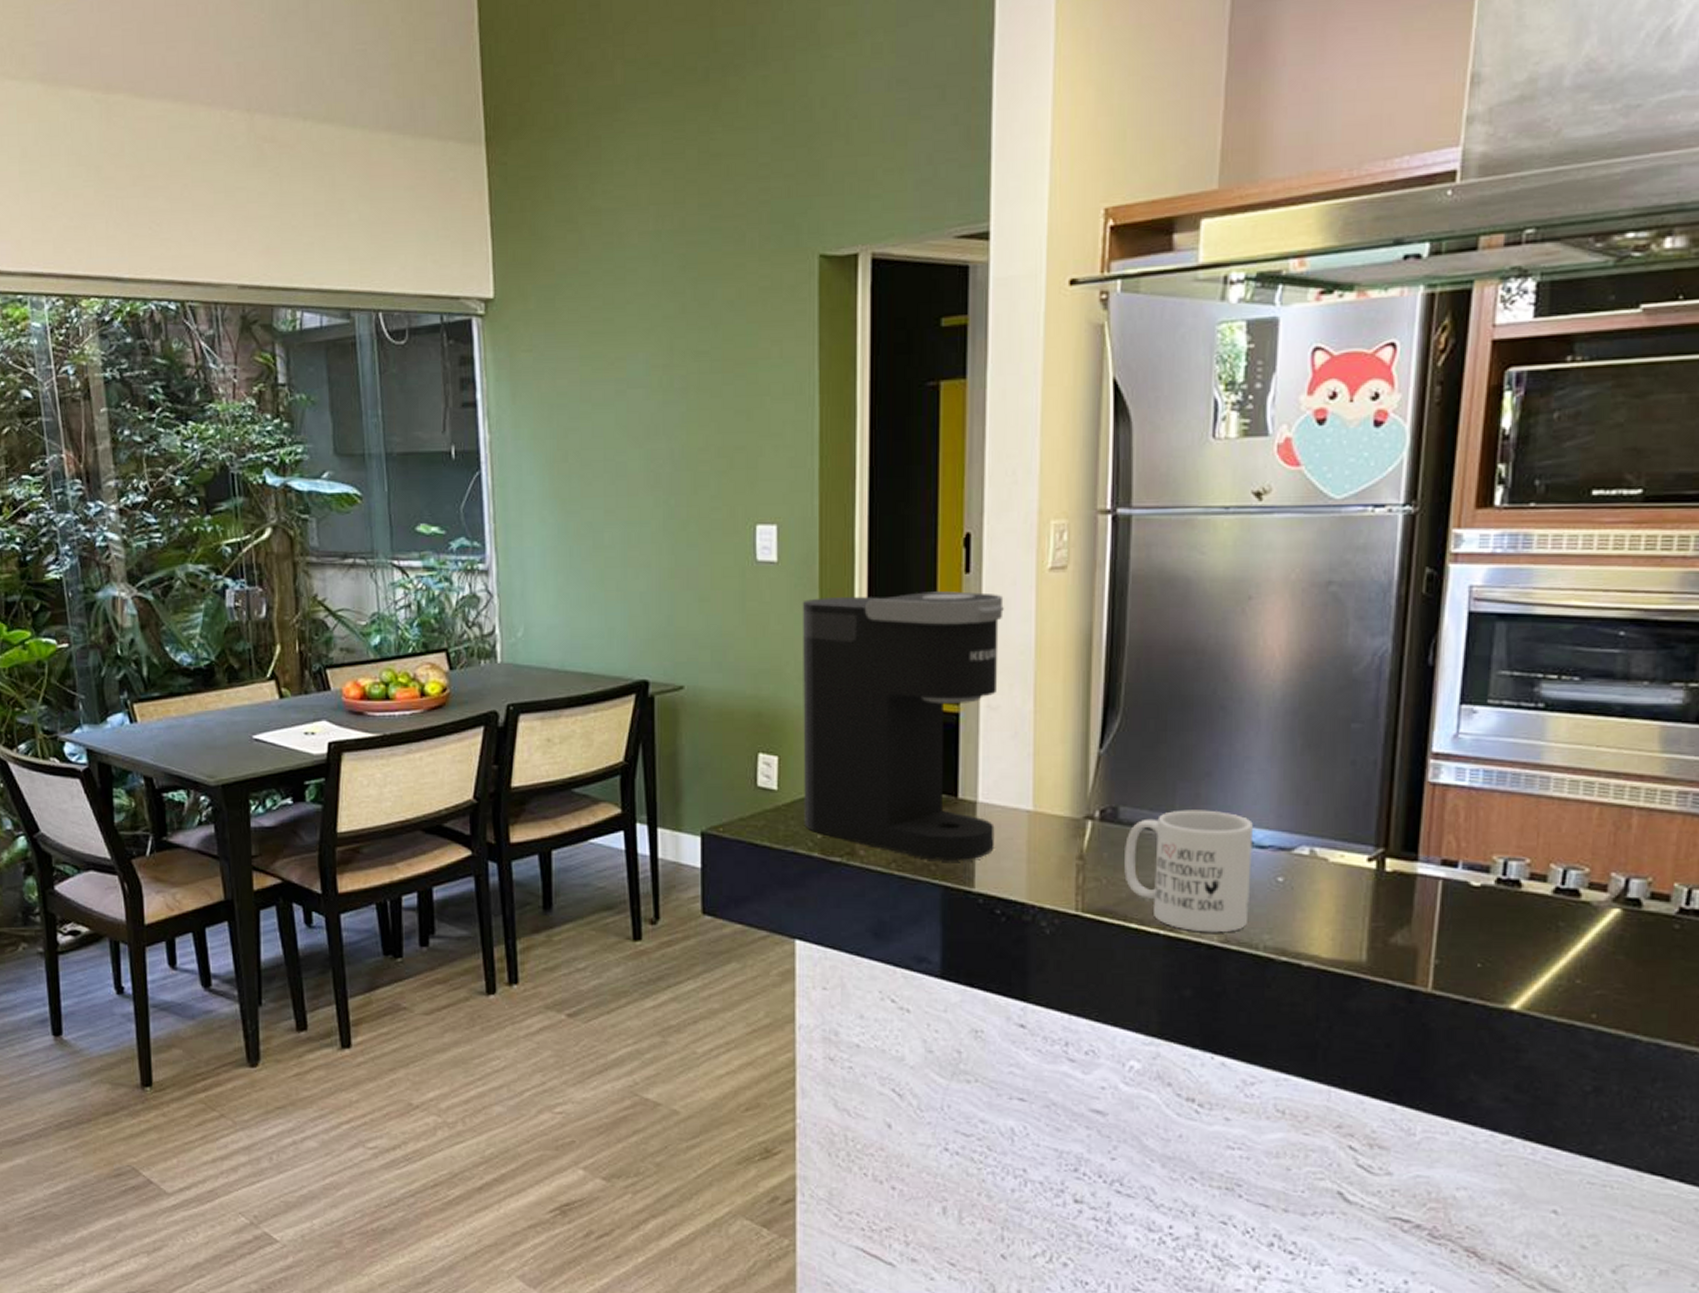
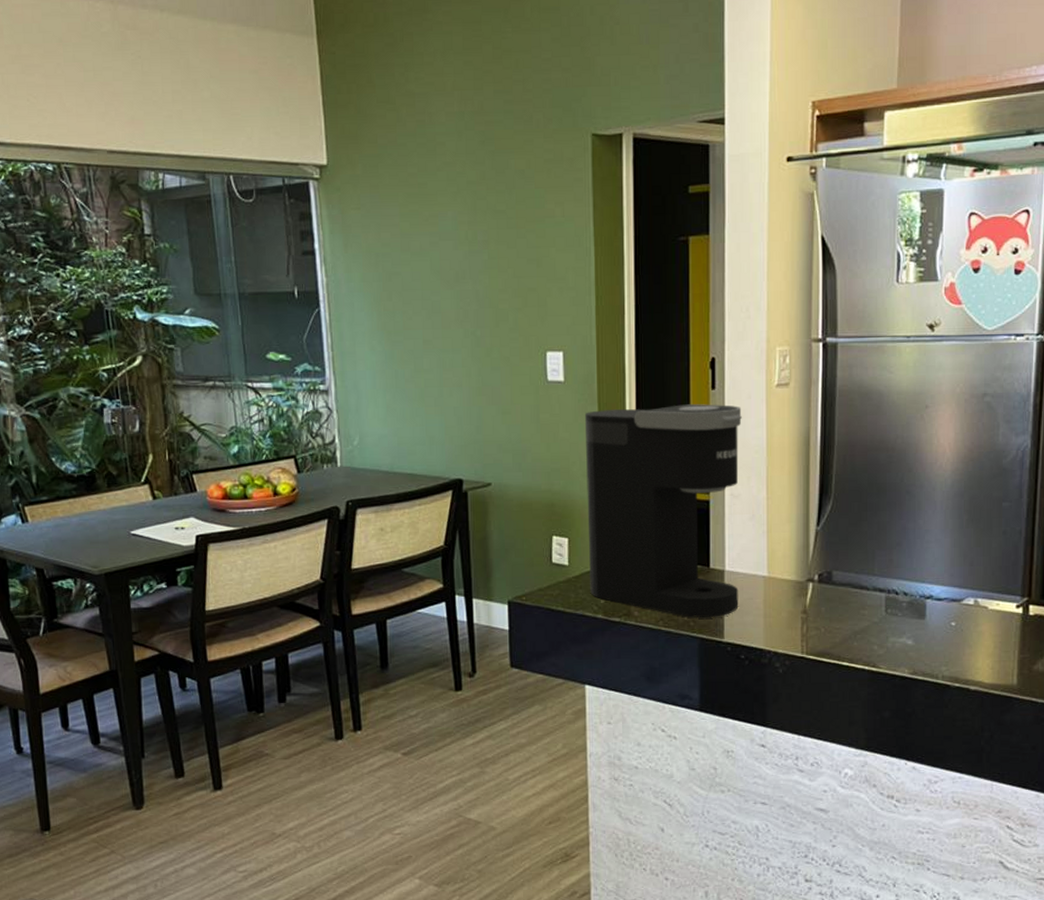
mug: present [1124,810,1253,933] -> none [838,572,932,667]

